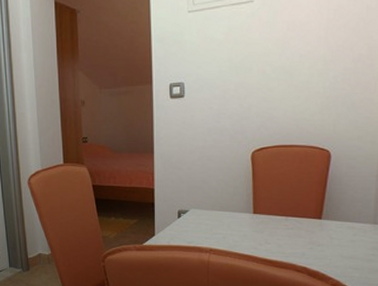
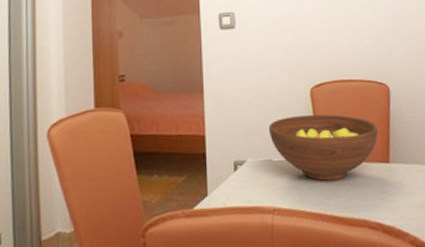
fruit bowl: none [210,174,315,230] -> present [268,114,379,181]

